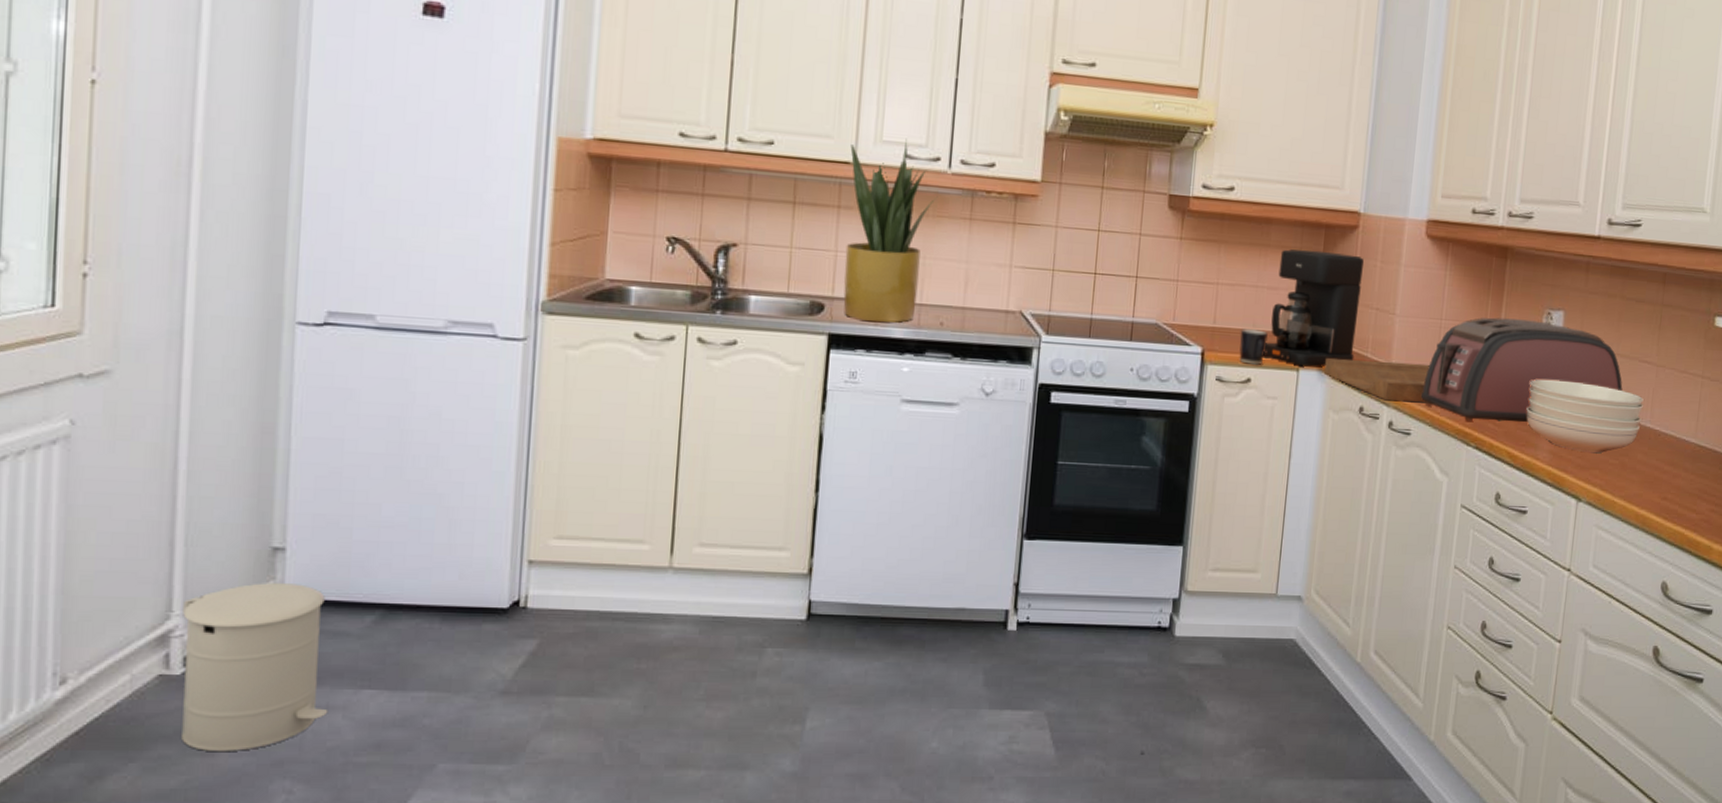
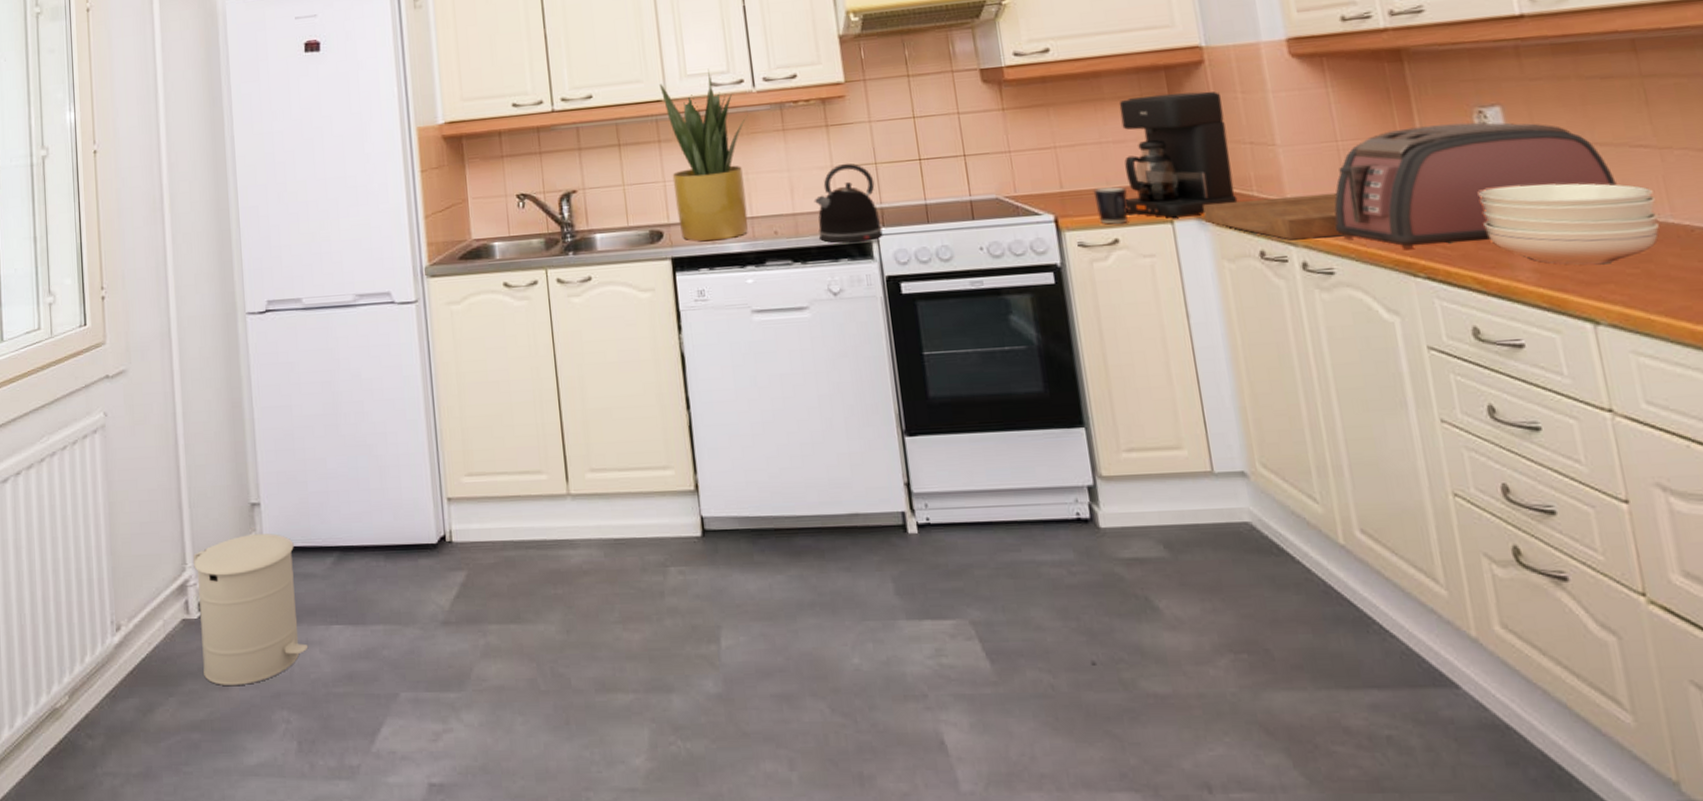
kettle: none [983,264,1048,347] -> present [813,163,883,243]

